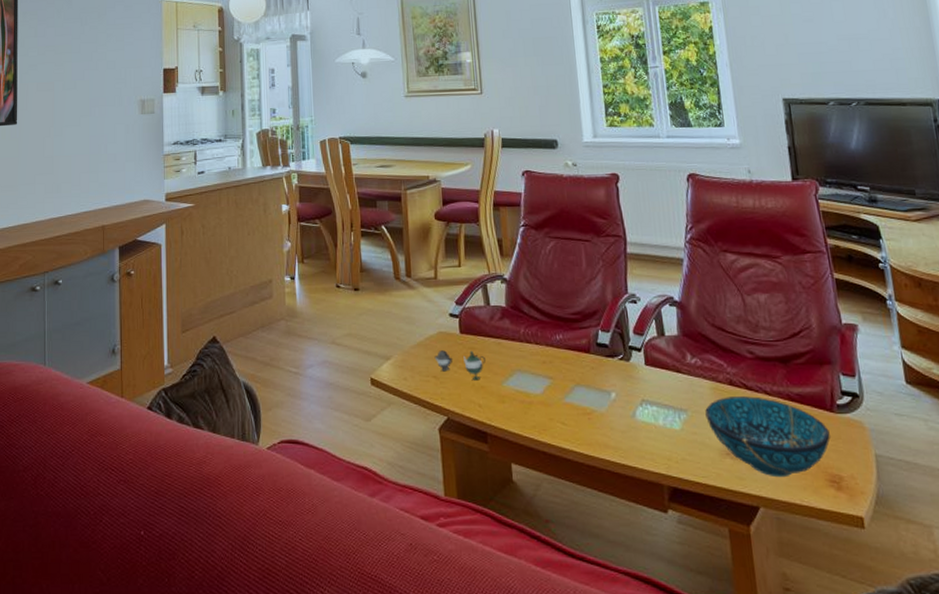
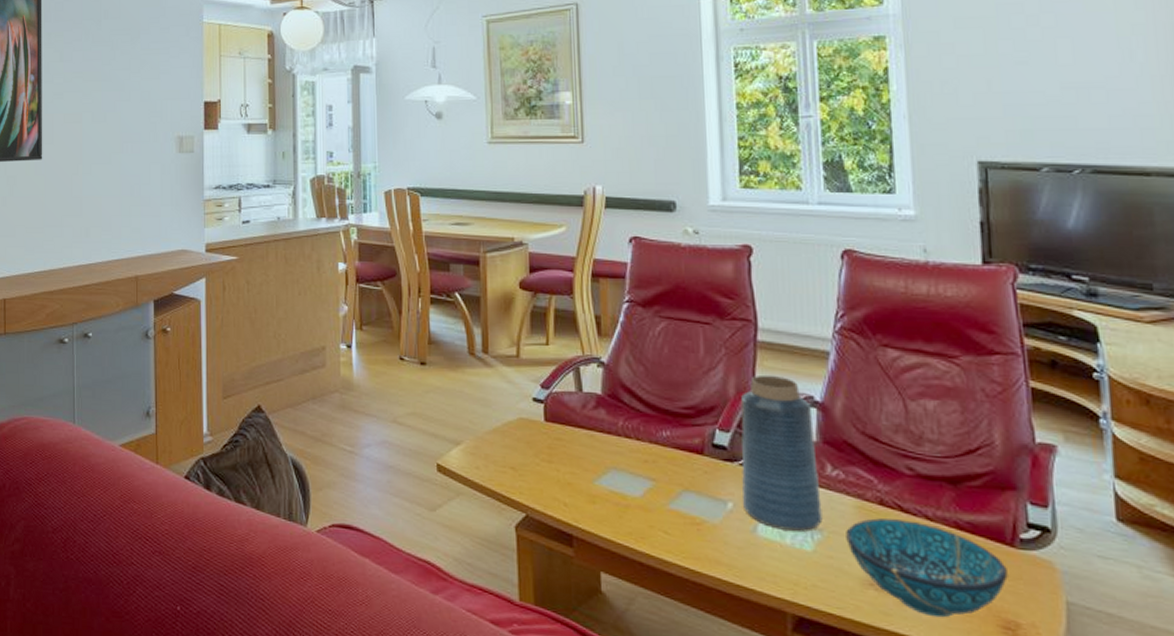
teapot: present [434,350,486,381] -> none [513,439,574,476]
vase: none [617,281,687,413] -> present [741,374,823,532]

